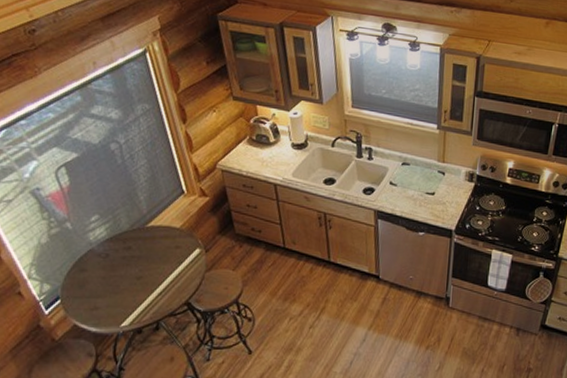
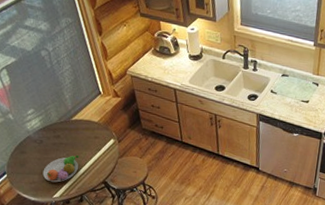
fruit bowl: none [107,269,155,307] -> present [42,154,79,183]

